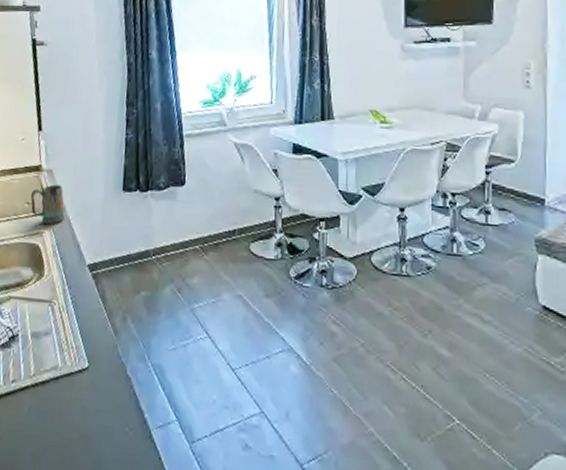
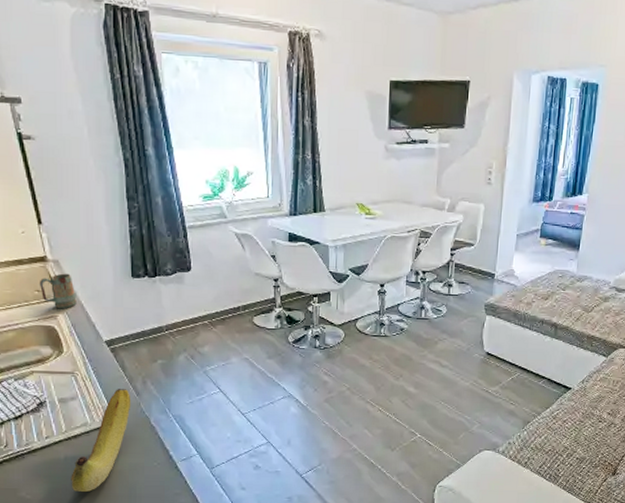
fruit: none [31,325,108,460] -> present [71,389,131,493]

